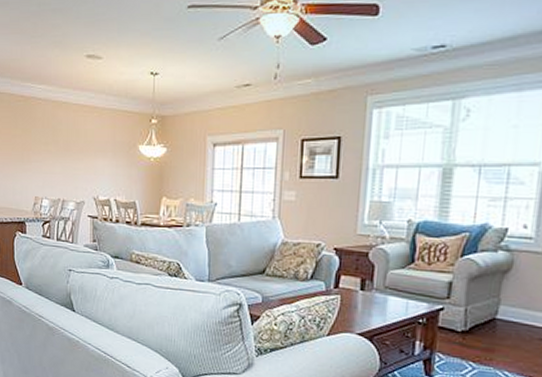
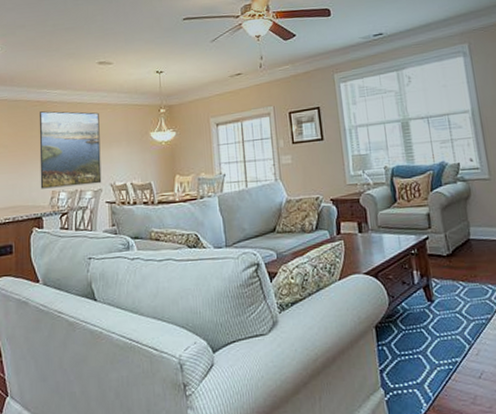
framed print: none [23,108,85,195] -> present [39,111,102,189]

